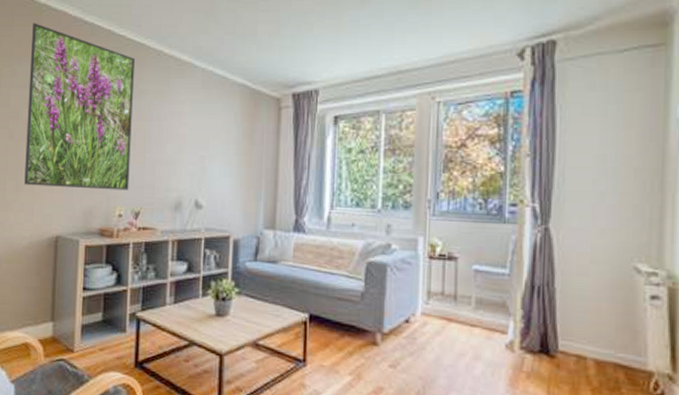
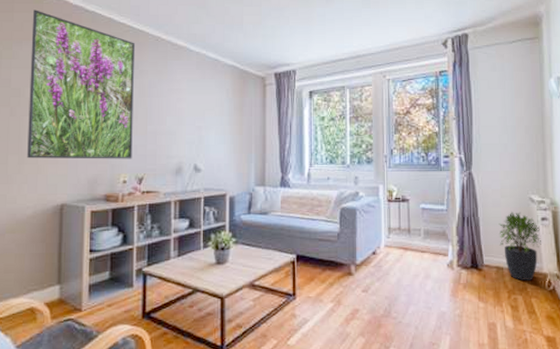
potted plant: none [583,284,648,378] -> present [498,212,541,280]

